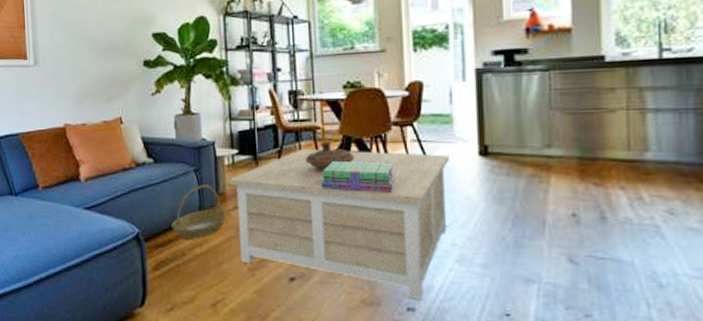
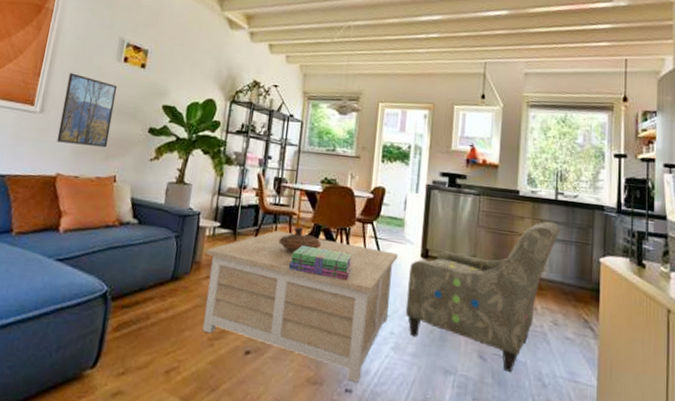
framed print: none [52,17,106,92] -> present [56,72,118,148]
basket: present [171,185,227,238] -> none [141,251,198,303]
armchair: none [466,87,670,276] -> present [405,221,561,373]

